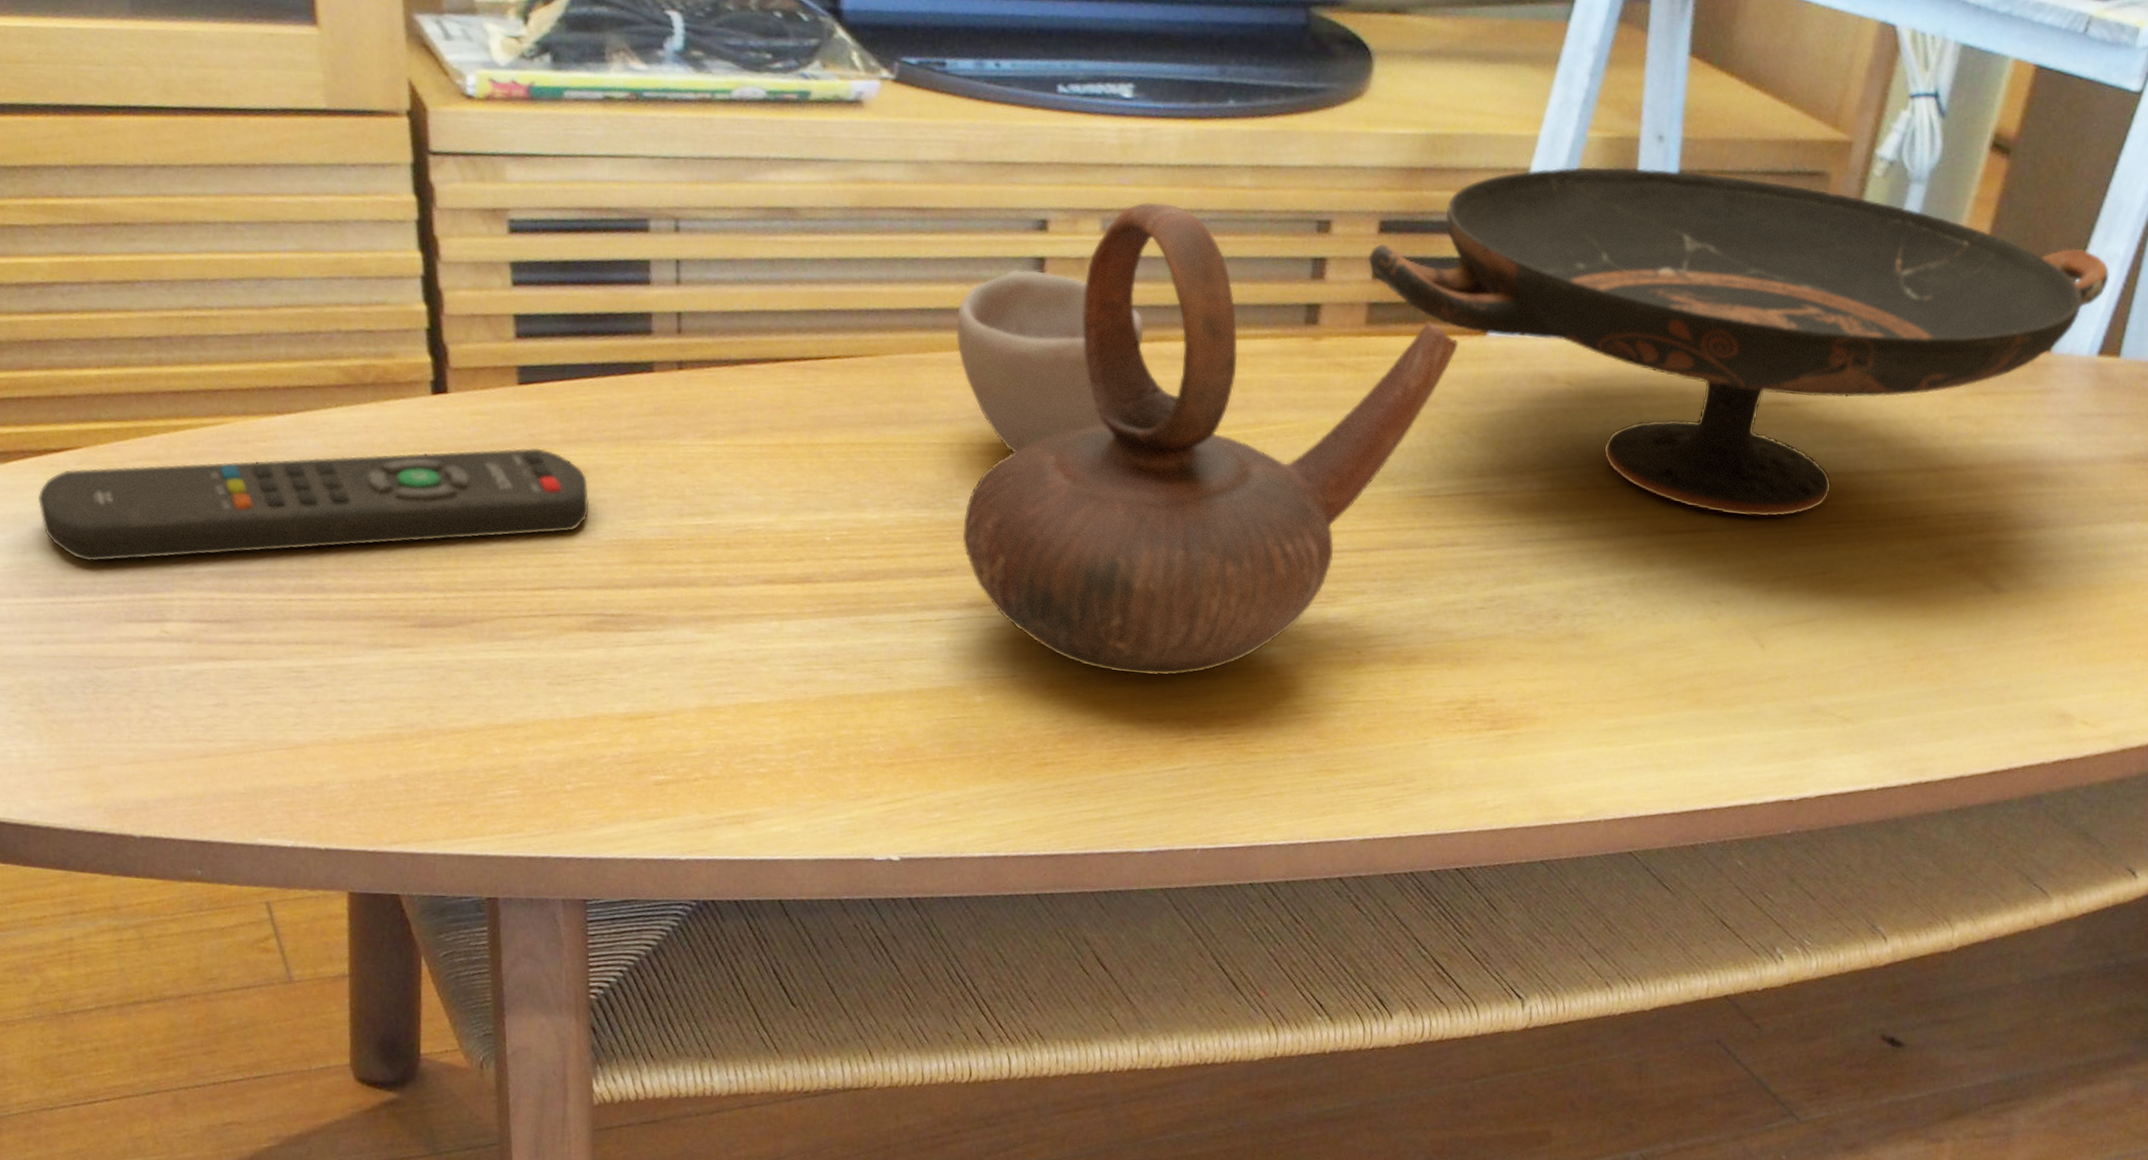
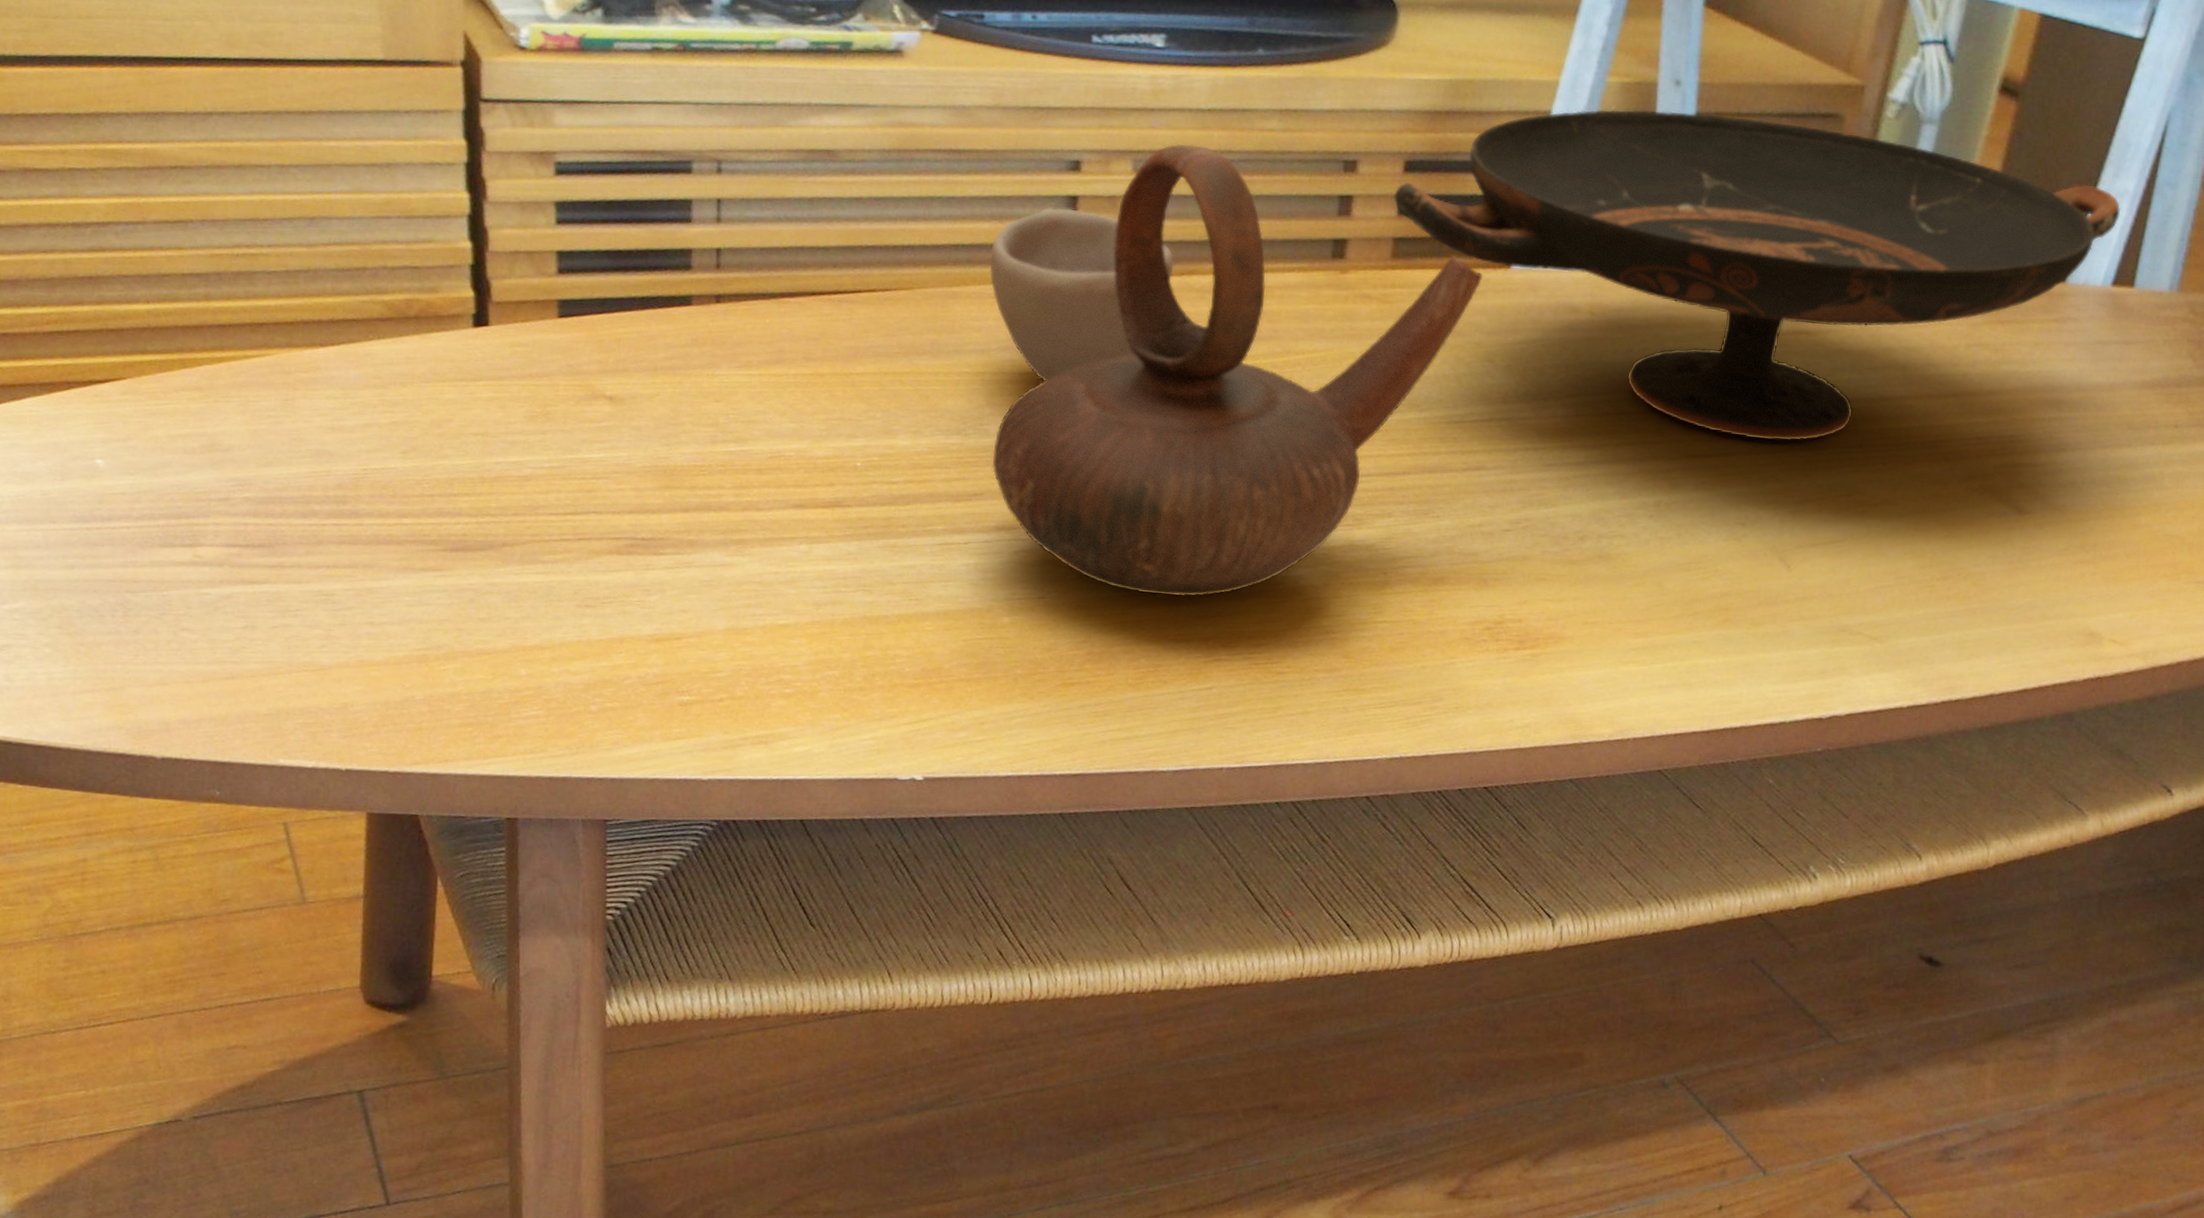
remote control: present [37,447,589,562] -> none [79,377,624,489]

